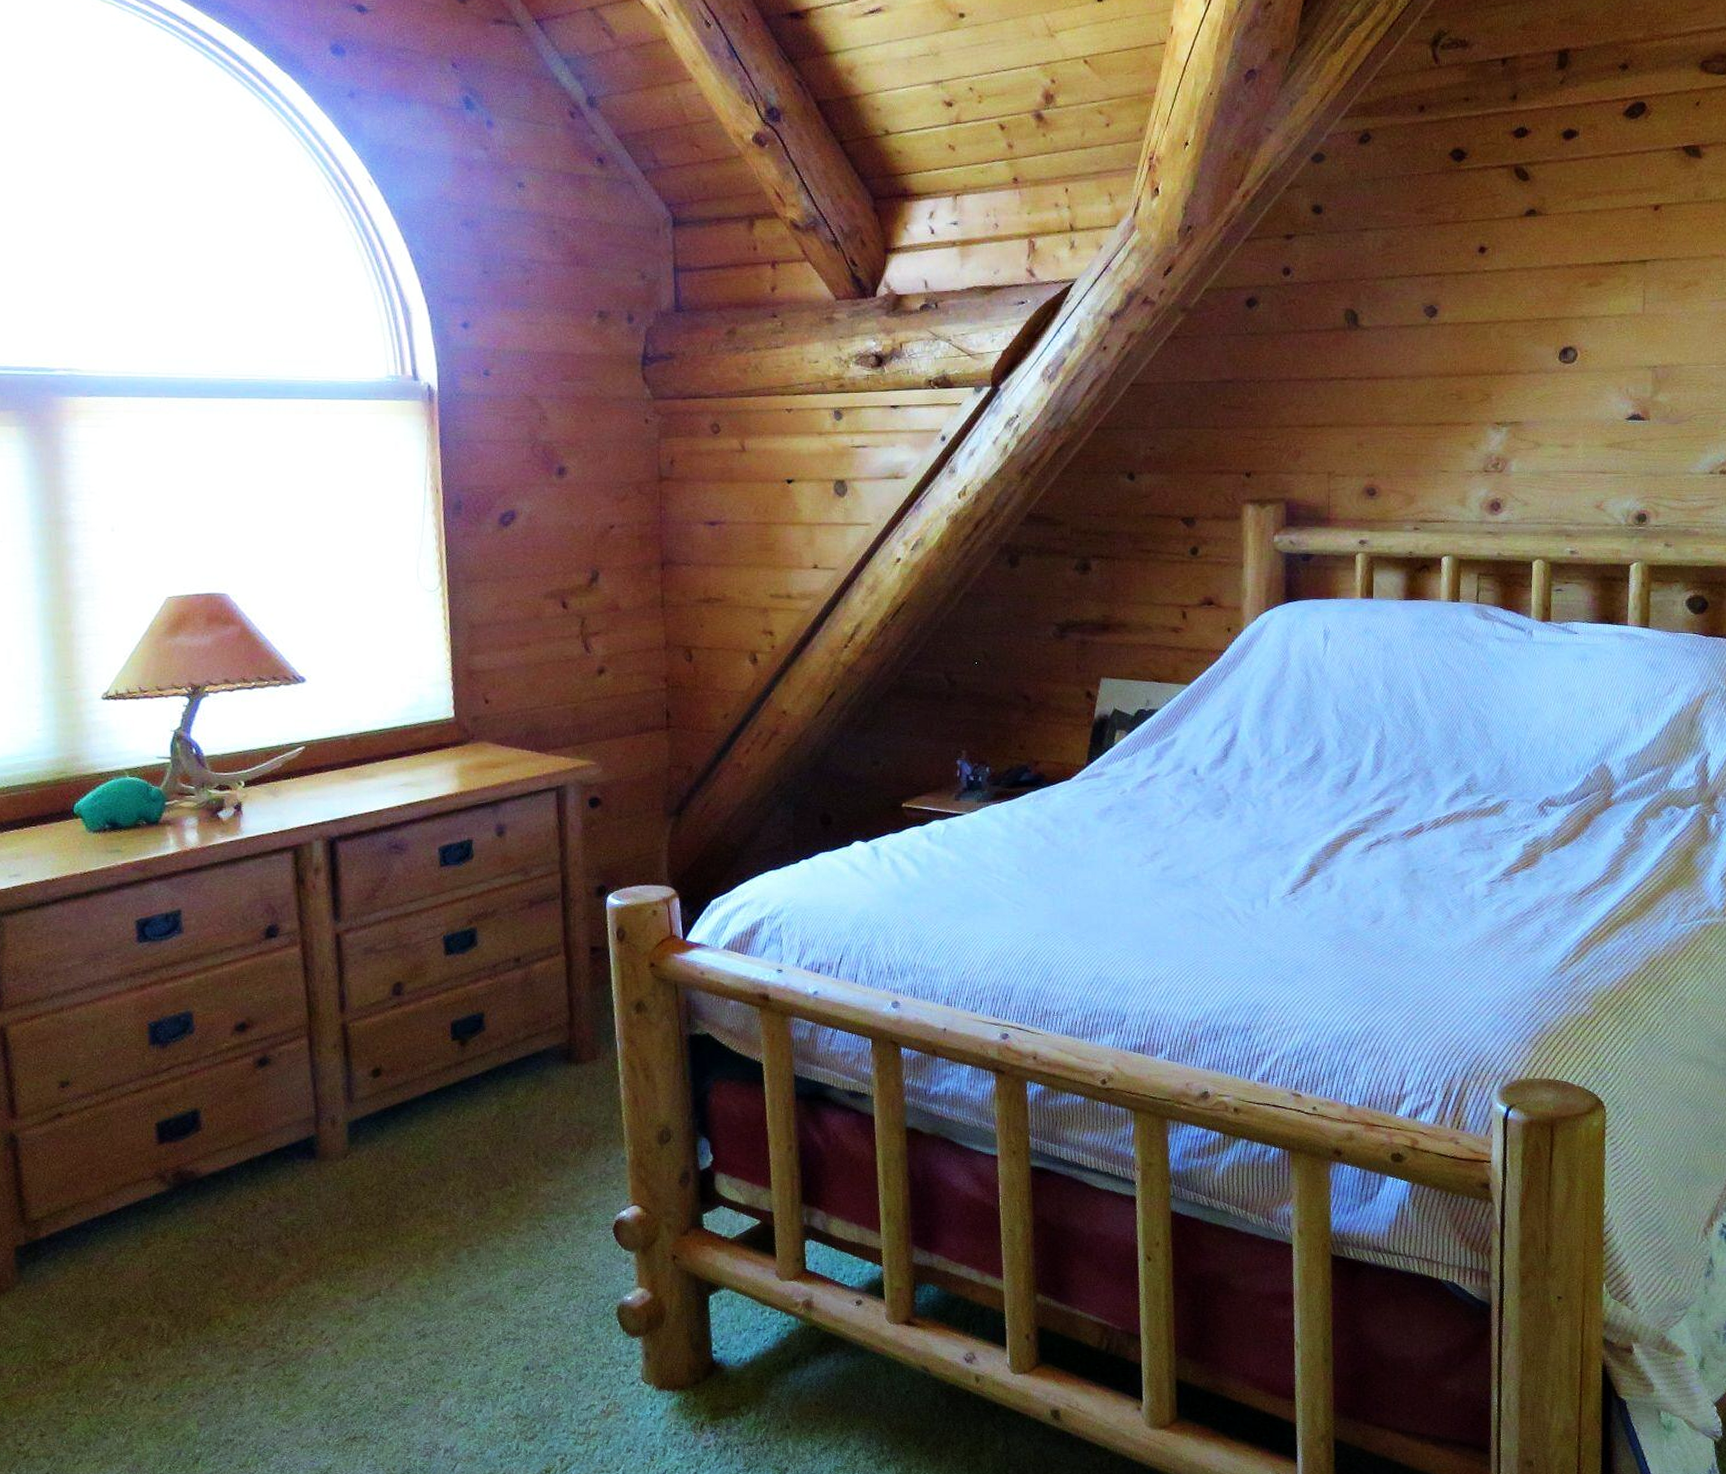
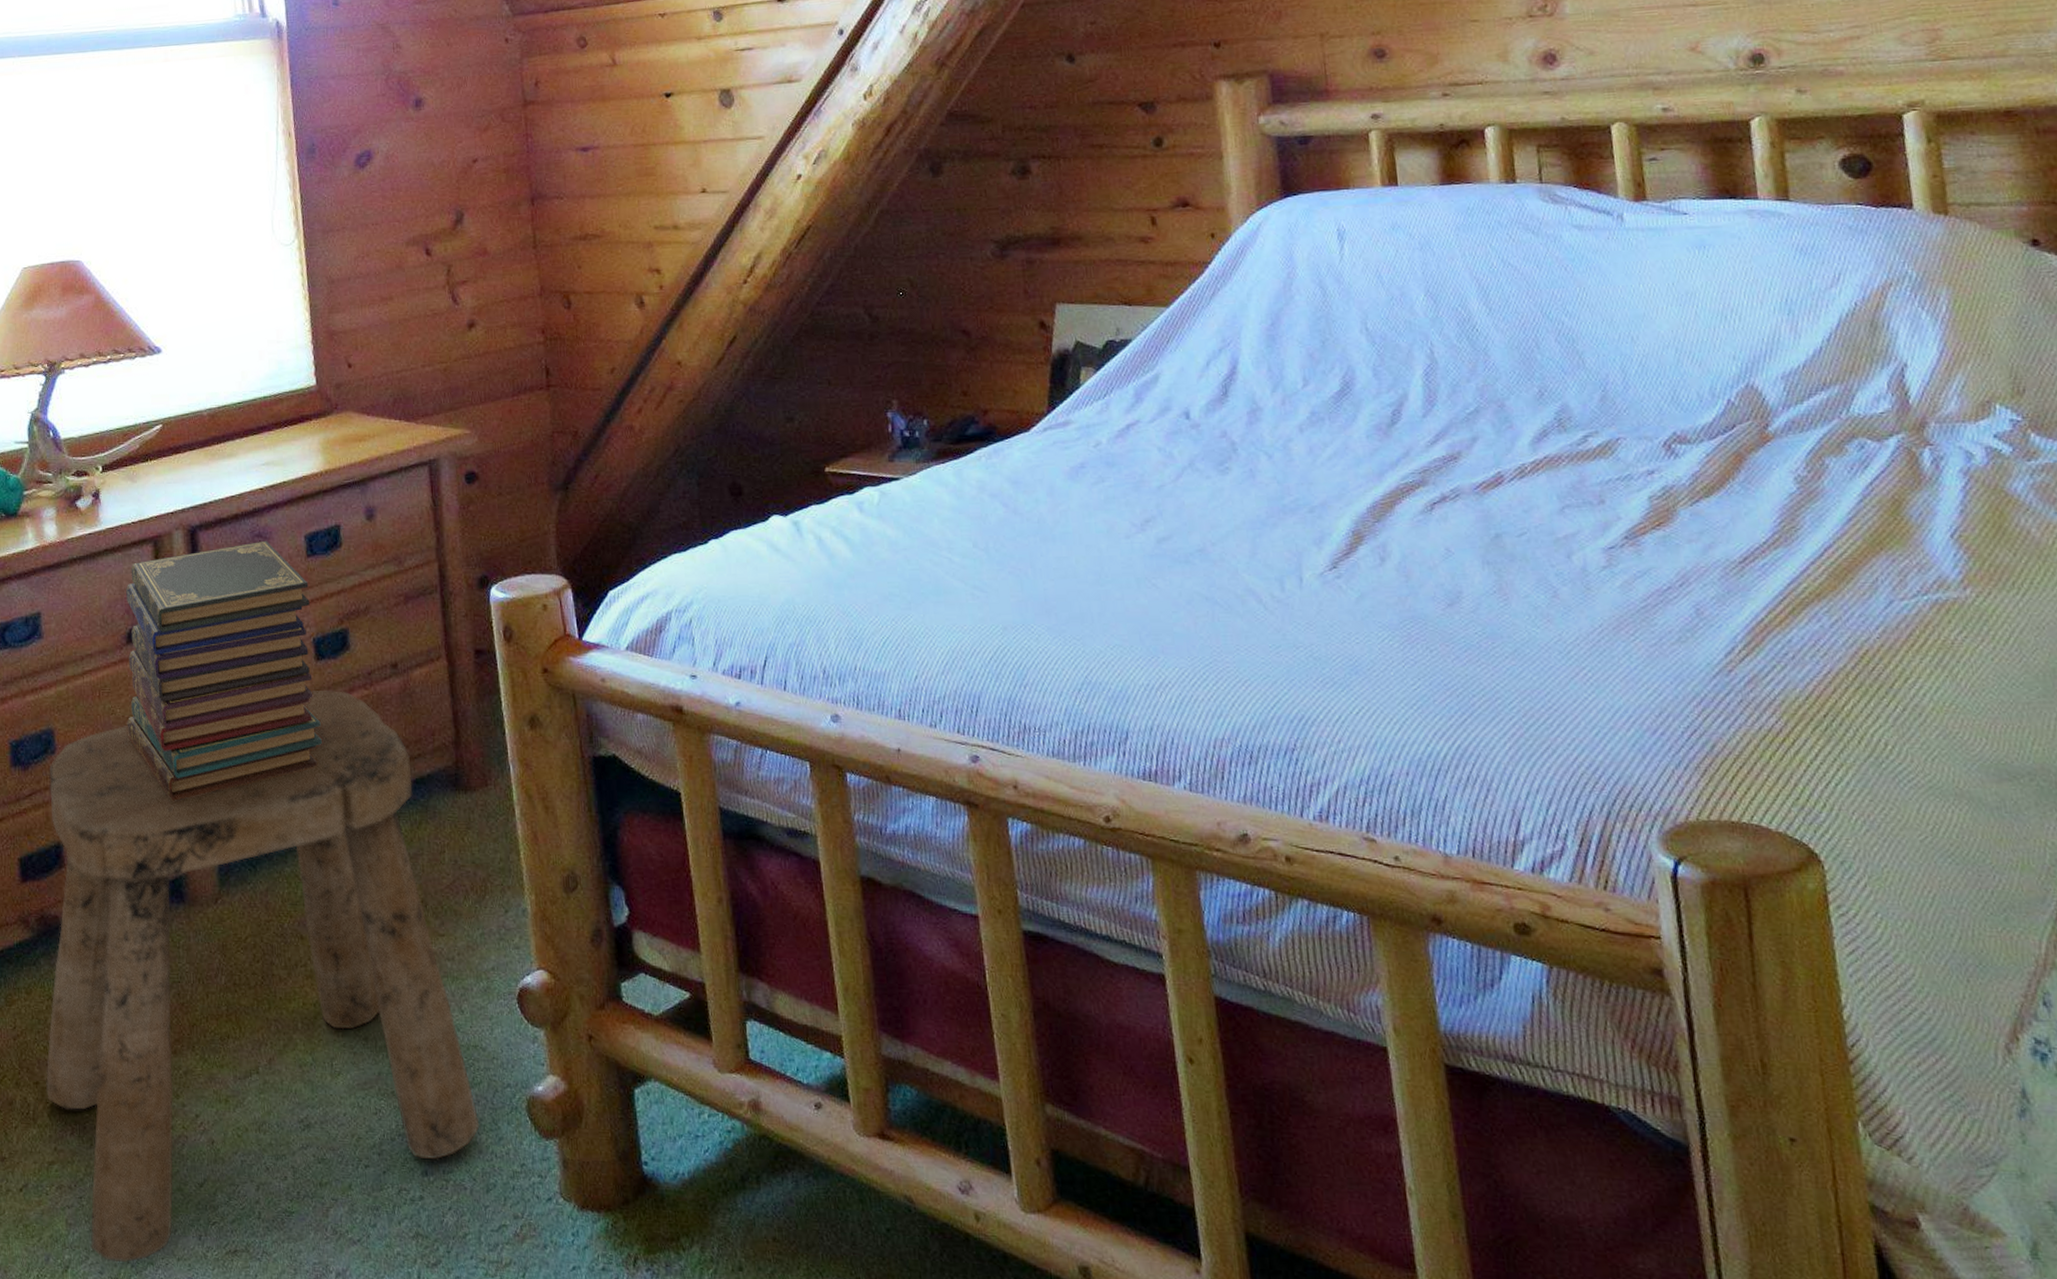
stool: none [179,980,576,1453] -> present [45,691,480,1263]
book stack: none [264,851,449,1073] -> present [126,540,323,801]

